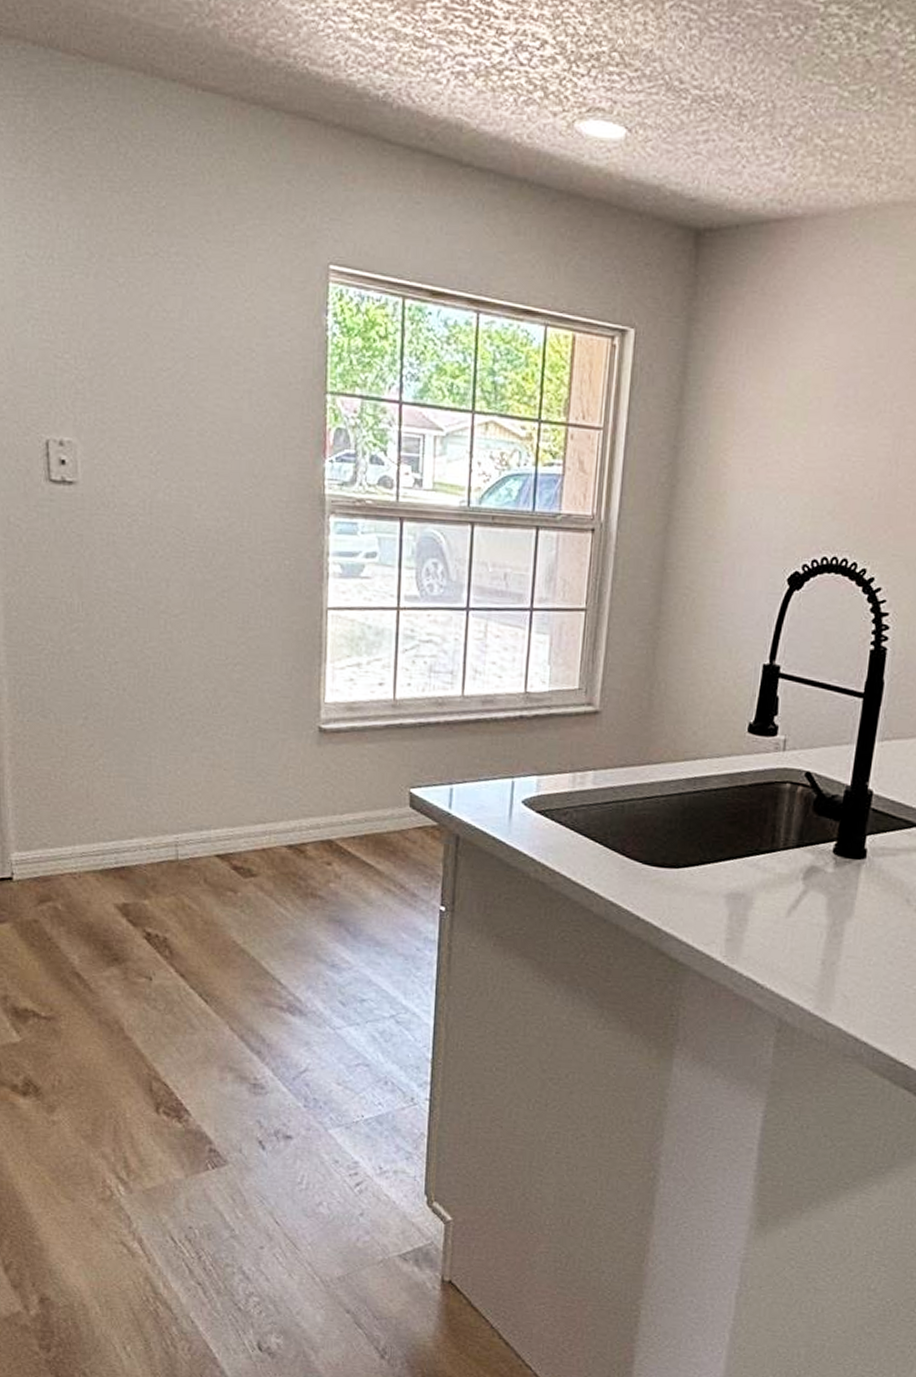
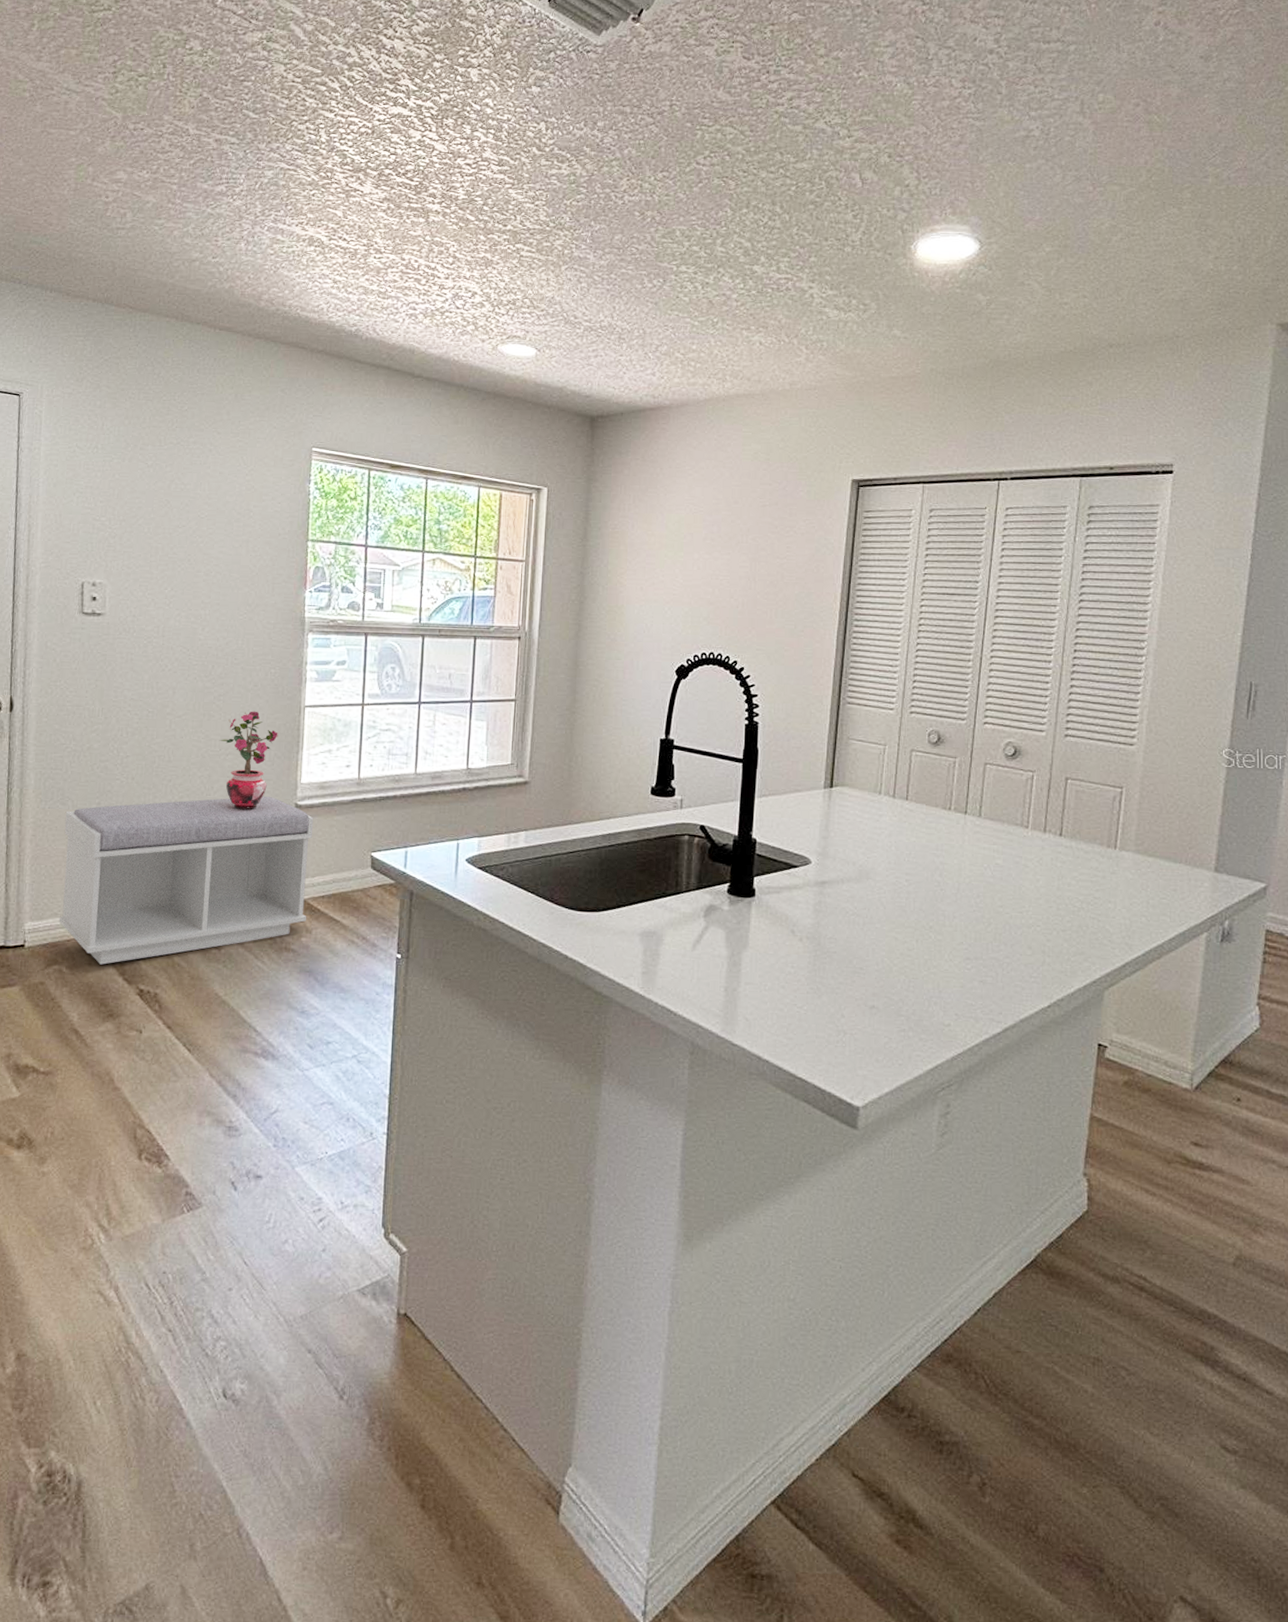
bench: none [48,716,341,904] -> present [58,796,314,965]
potted plant: none [226,612,296,732] -> present [220,711,278,809]

